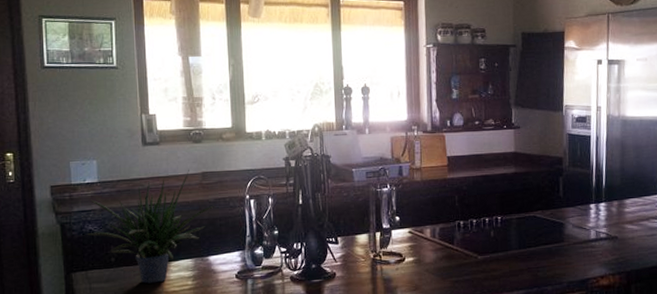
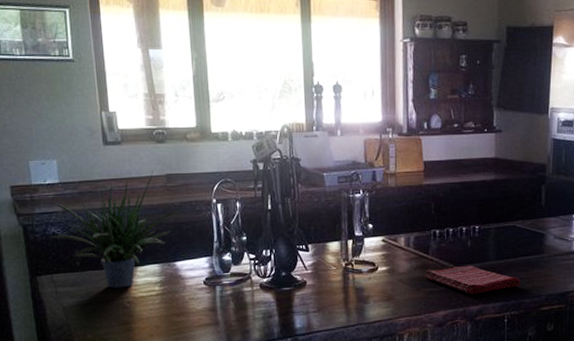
dish towel: none [450,254,543,283] -> present [424,265,521,294]

